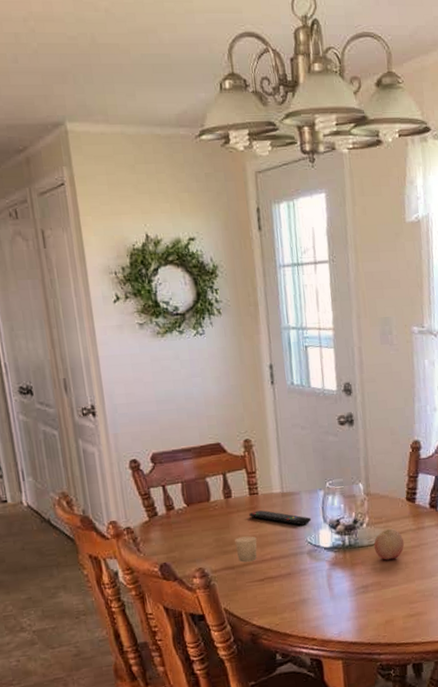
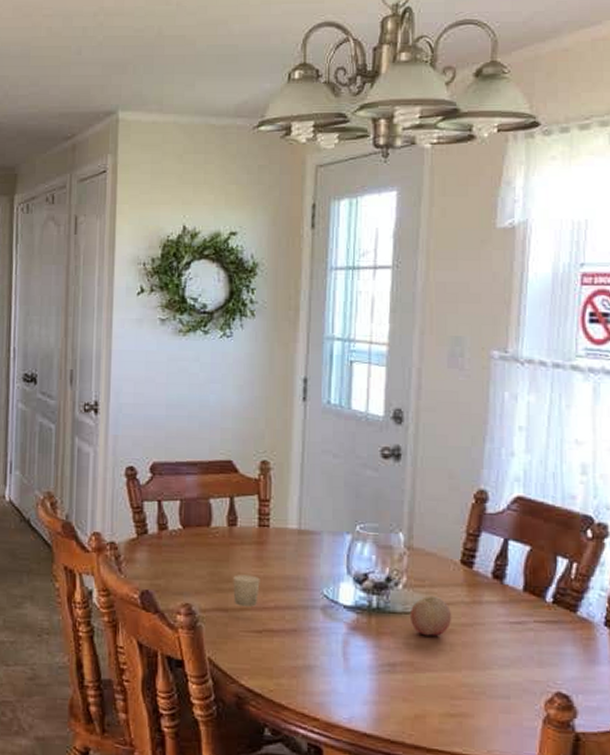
remote control: present [249,510,312,525] -> none [255,546,332,573]

